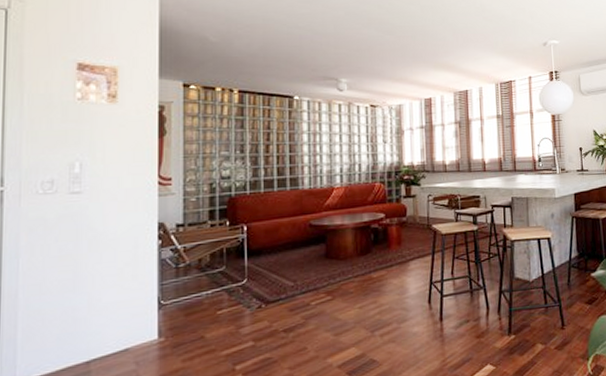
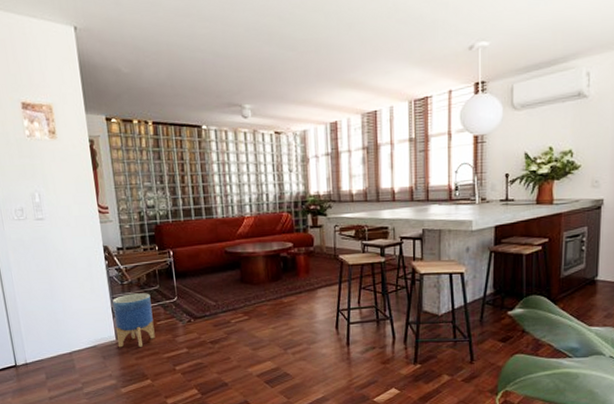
planter: none [159,276,213,349] -> present [112,293,155,348]

